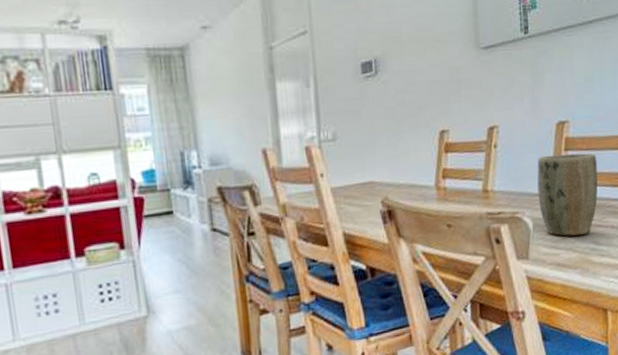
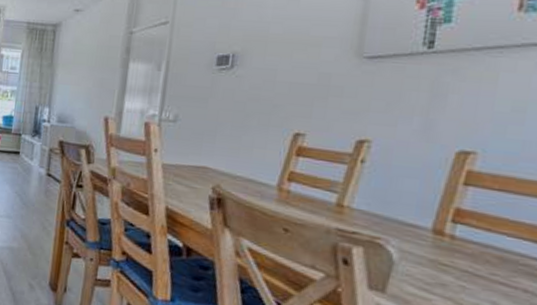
plant pot: present [537,153,598,237] -> none [412,184,515,289]

